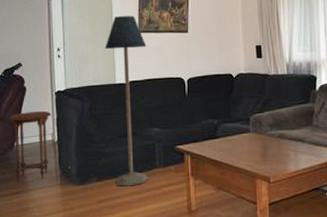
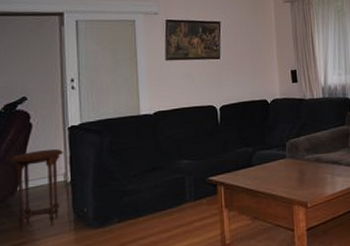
floor lamp: present [105,16,148,187] -> none [127,42,178,226]

